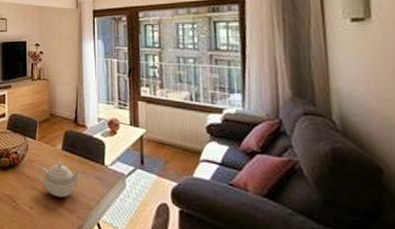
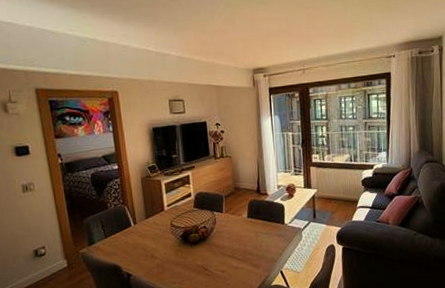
teapot: present [37,162,79,198] -> none [226,228,264,258]

